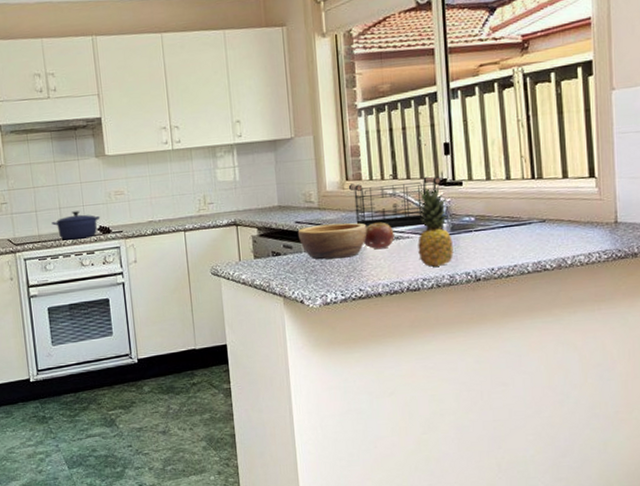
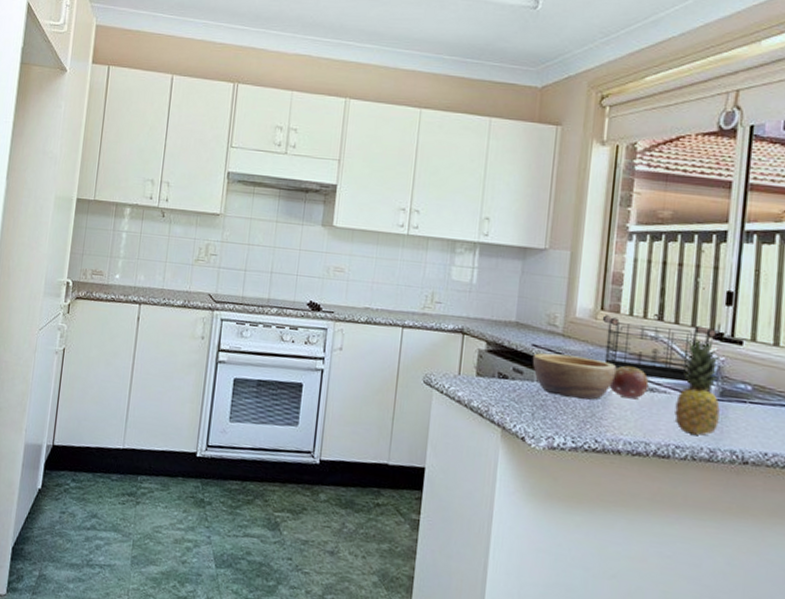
cooking pot: present [52,211,101,241] -> none [259,279,313,313]

